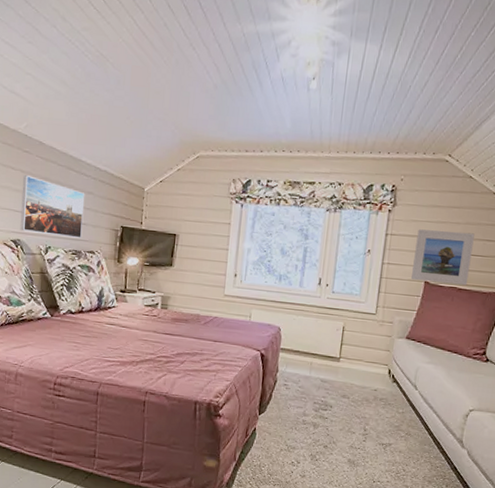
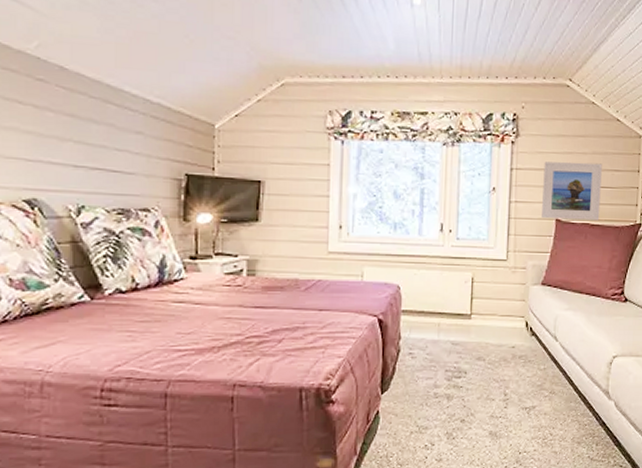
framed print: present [20,175,85,238] -> none [36,112,132,193]

